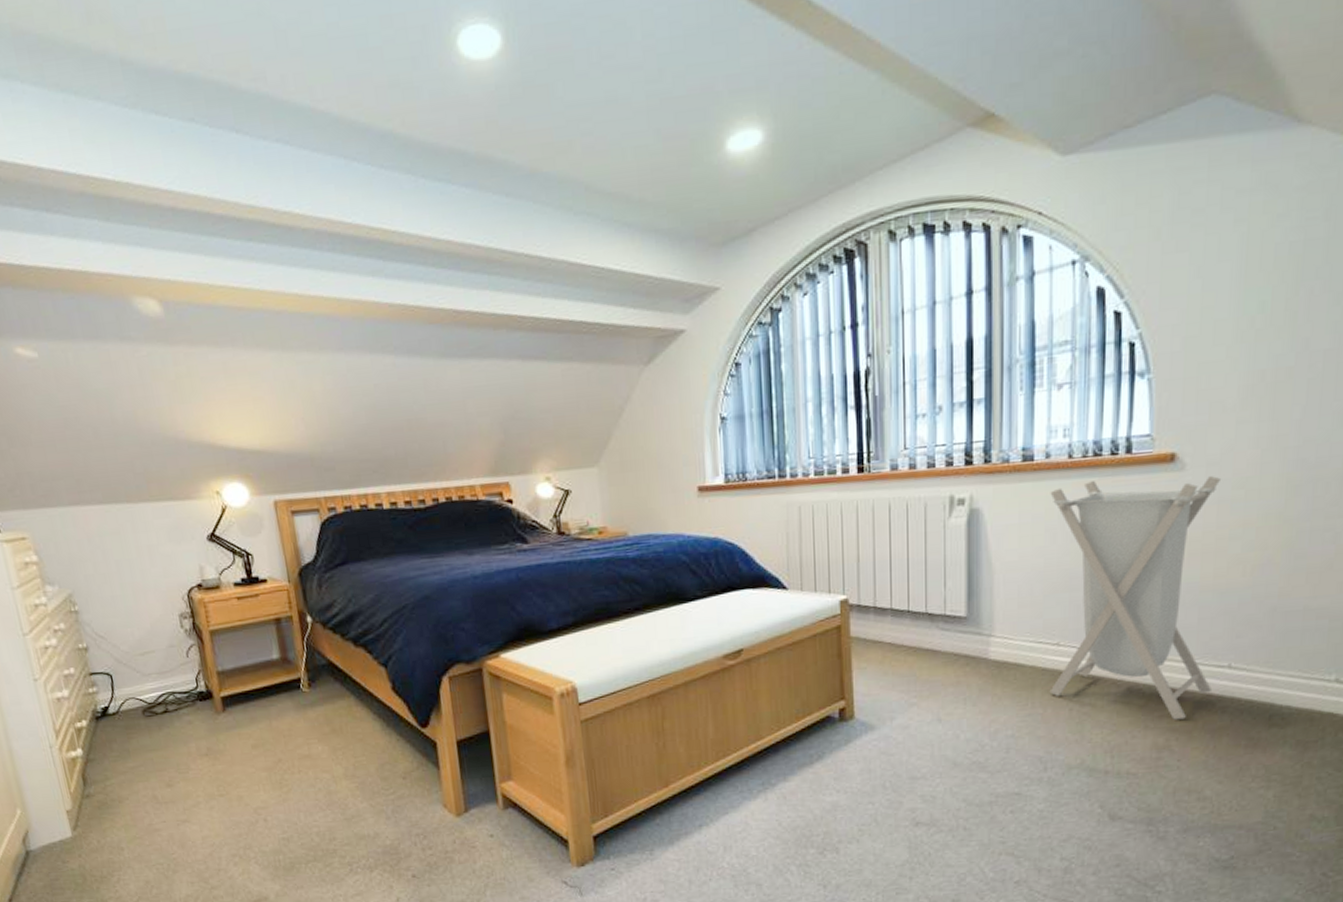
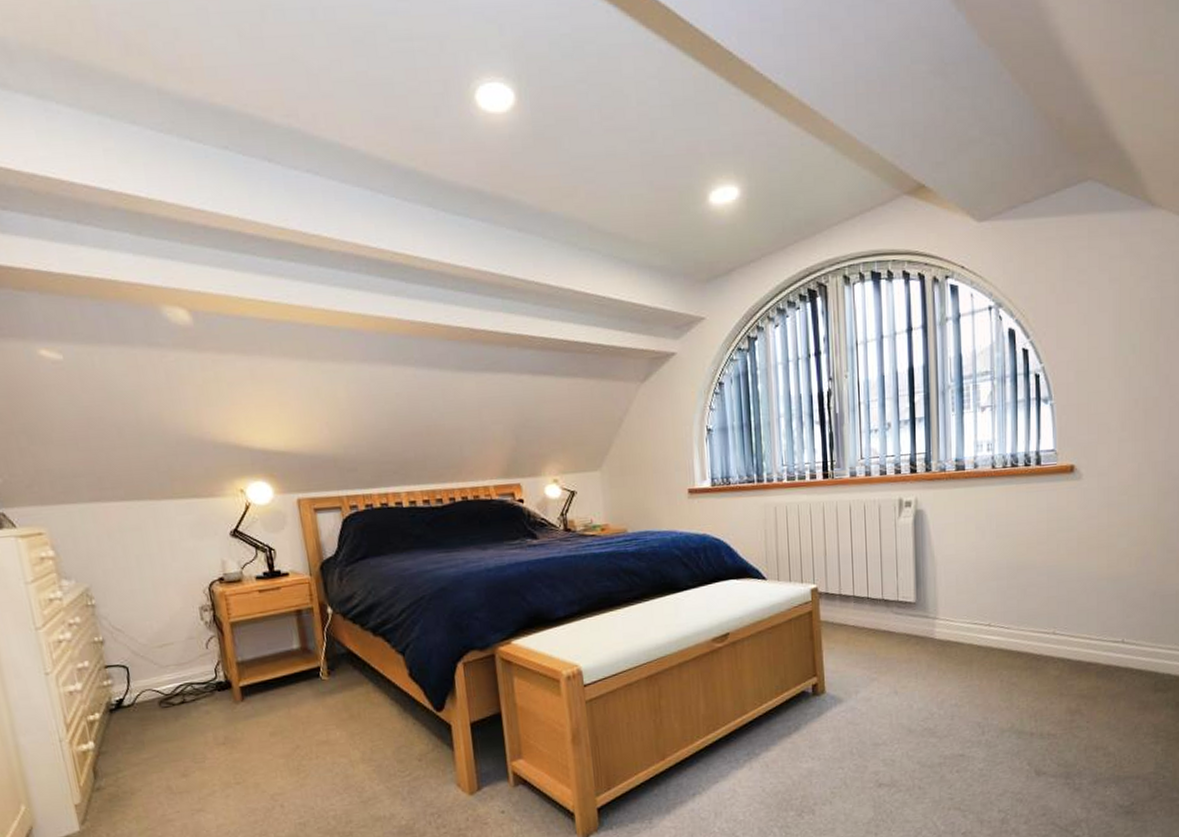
laundry hamper: present [1049,476,1222,720] -> none [978,484,1111,688]

